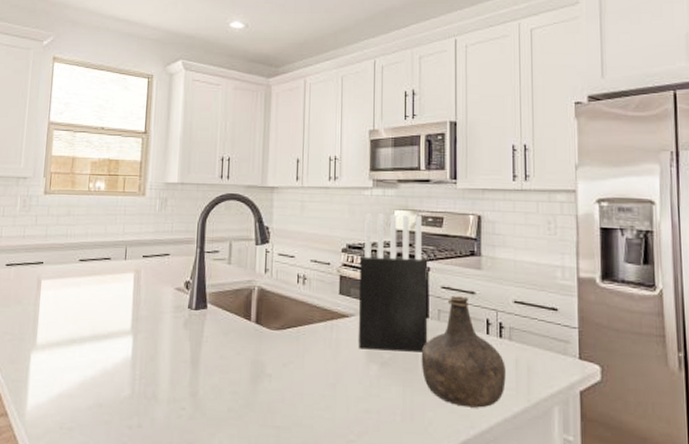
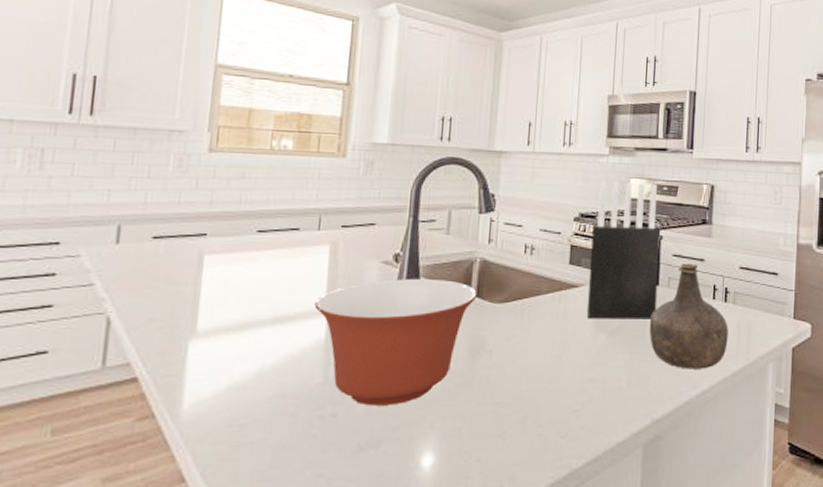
mixing bowl: none [123,304,256,421] -> present [314,278,477,406]

